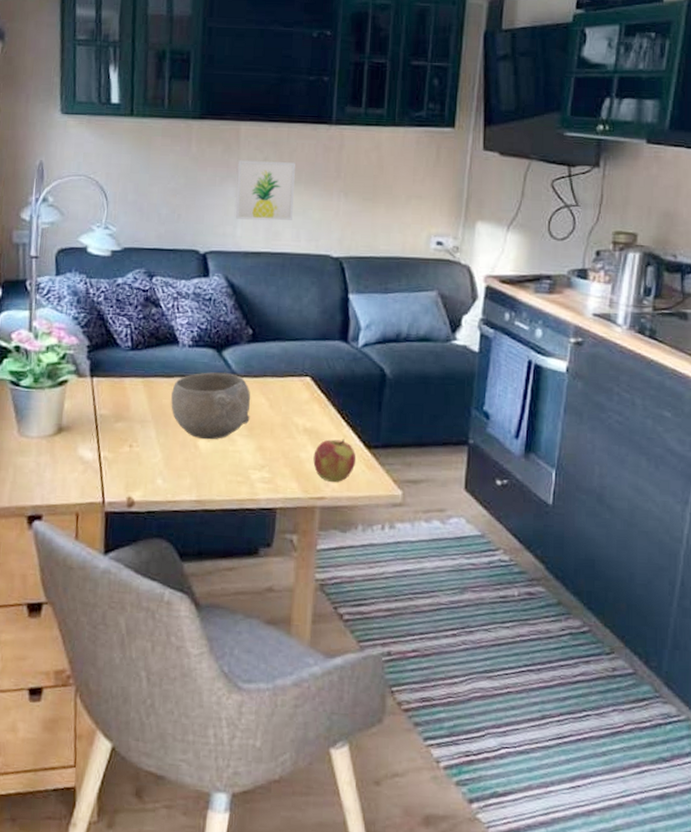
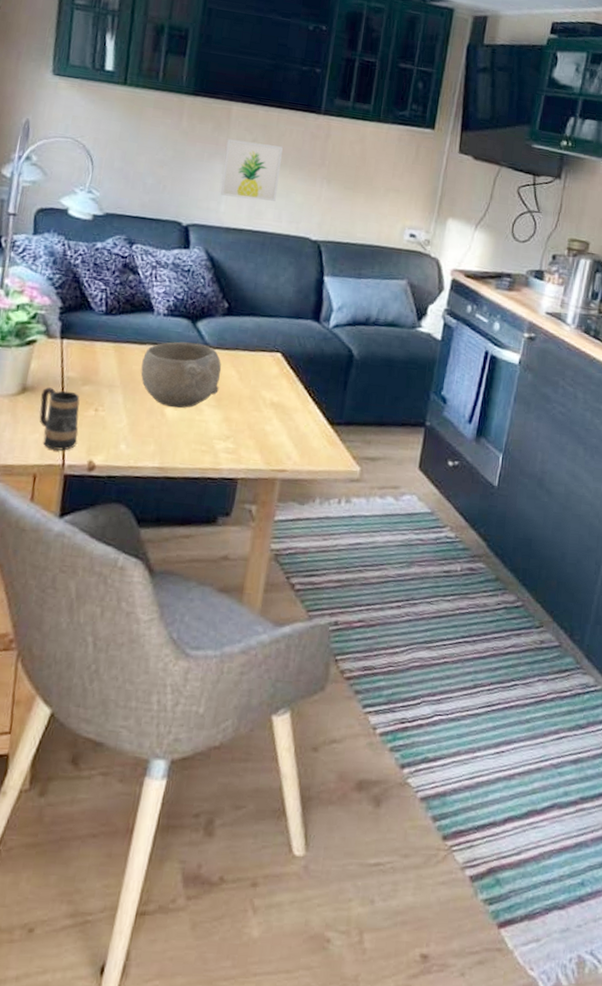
mug: none [76,426,116,488] -> present [39,387,80,451]
apple: present [313,439,357,483] -> none [277,414,320,457]

